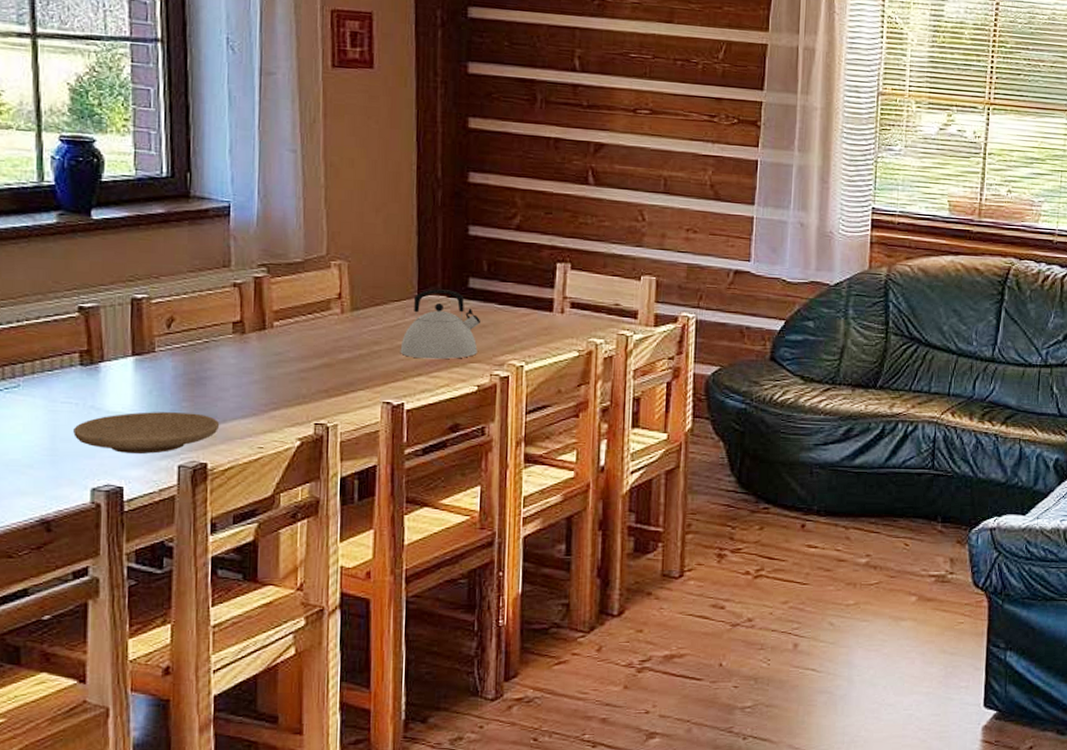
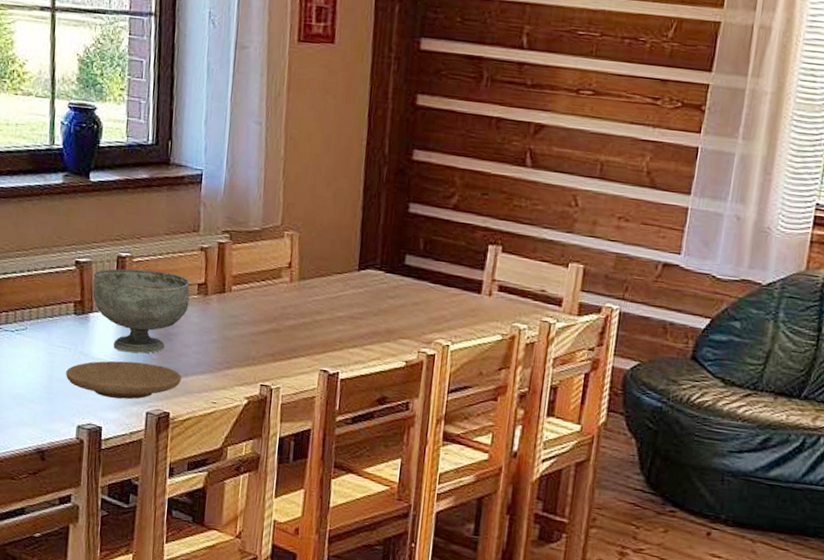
decorative bowl: none [101,310,223,402] -> present [92,268,190,354]
kettle: present [400,289,480,360] -> none [339,264,413,334]

